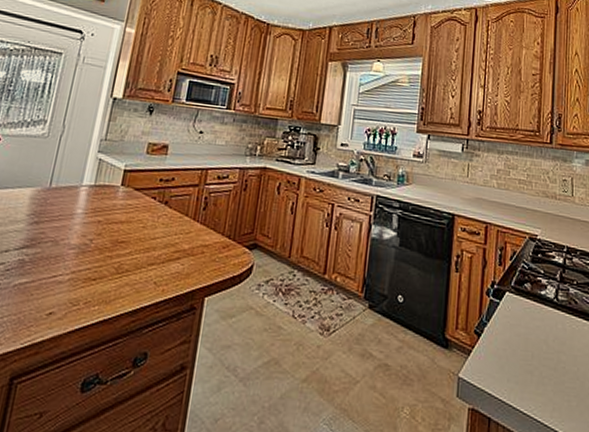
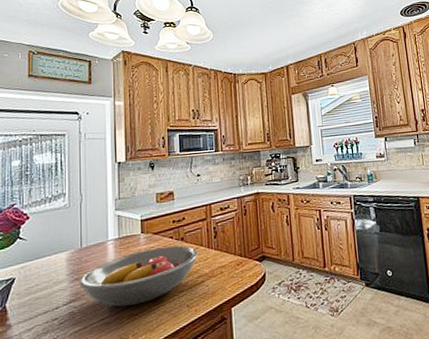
fruit bowl: none [38,205,182,268] -> present [79,245,199,307]

